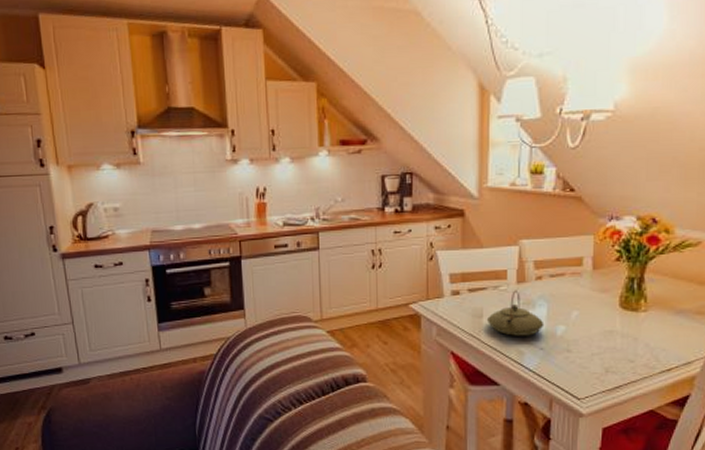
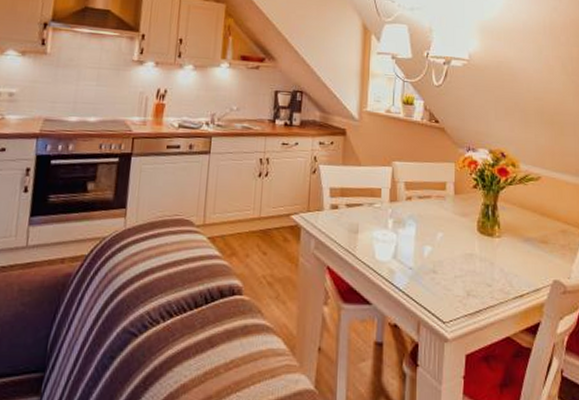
teapot: present [486,290,545,336] -> none [361,208,413,255]

